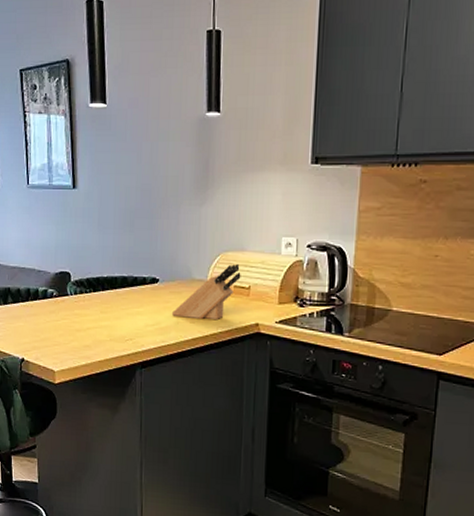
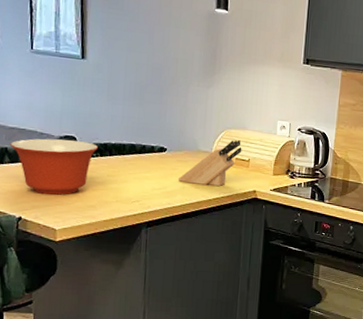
mixing bowl: none [12,276,92,335] -> present [10,138,99,195]

